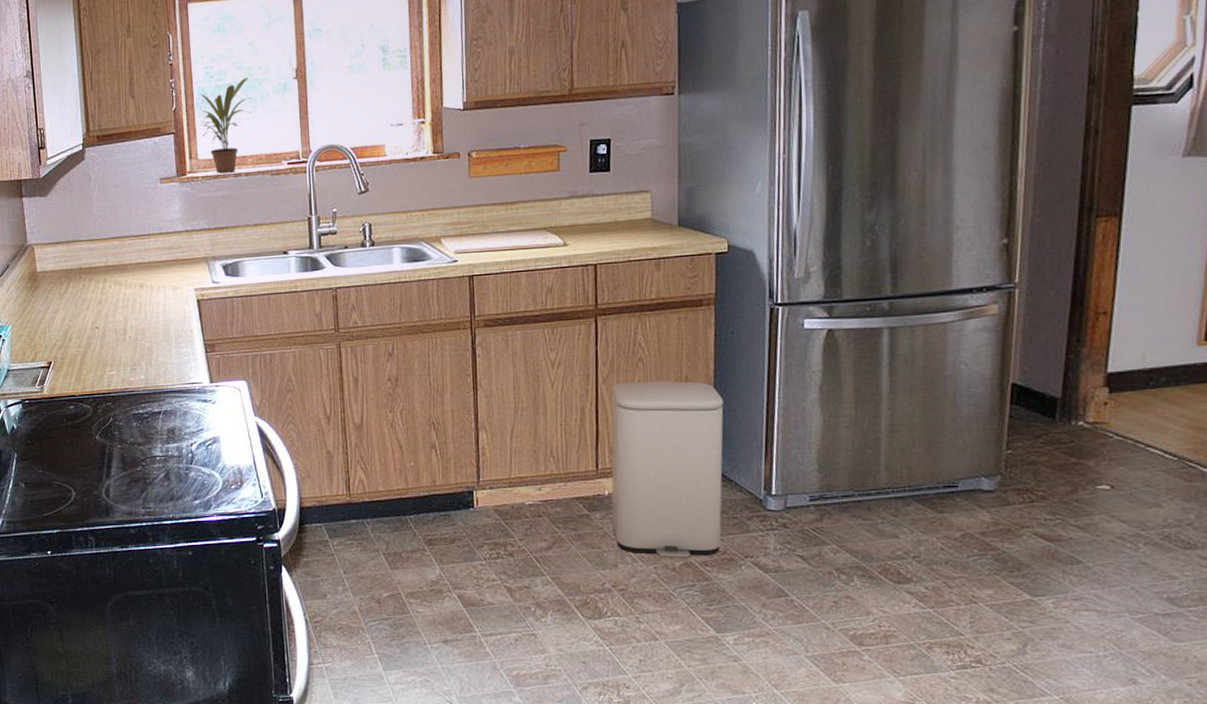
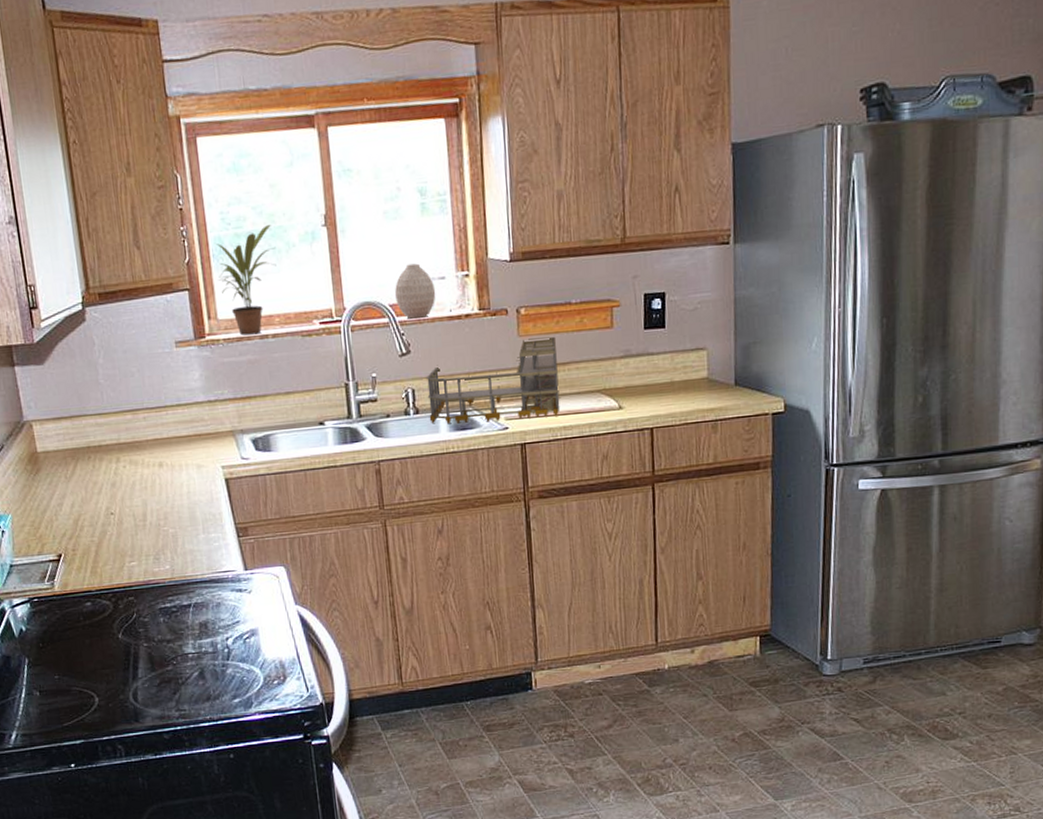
vase: none [357,111,394,162] -> present [395,263,436,320]
dish rack: none [382,178,507,256] -> present [425,336,560,424]
pedal bin: present [611,380,724,559] -> none [670,548,781,729]

